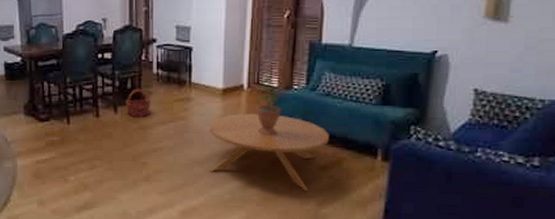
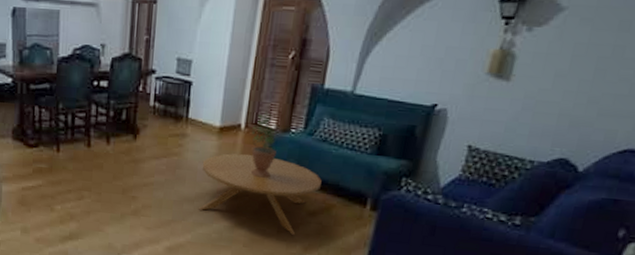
basket: present [125,88,150,117] -> none [118,120,145,150]

